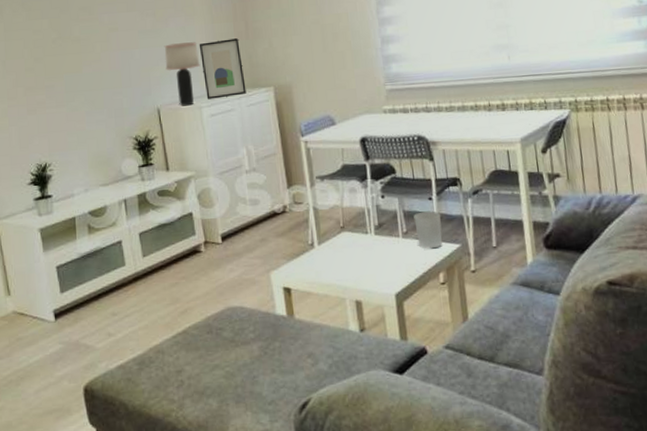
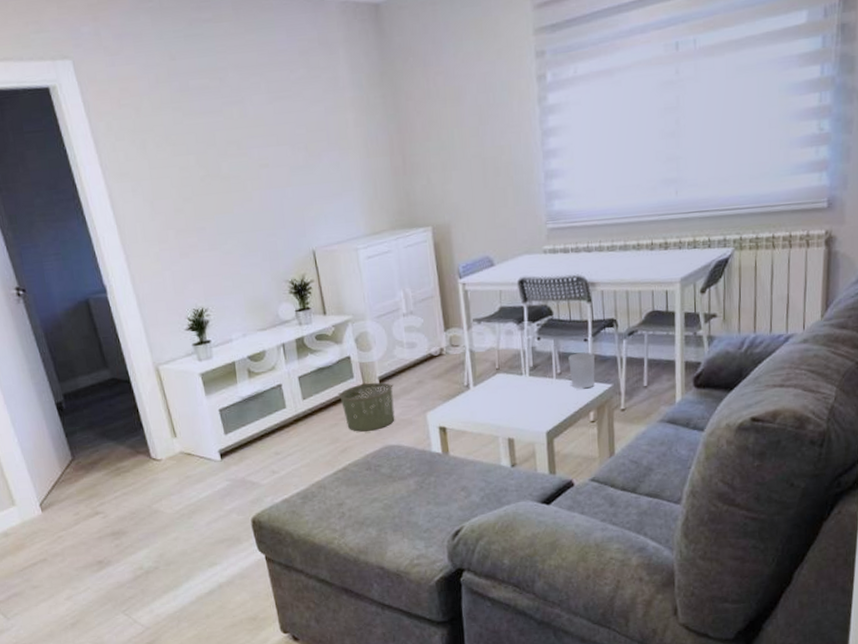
table lamp: present [164,42,200,106] -> none [317,178,356,248]
basket: none [179,239,238,292] -> present [338,382,395,432]
picture frame: present [199,38,246,99] -> none [354,174,404,241]

